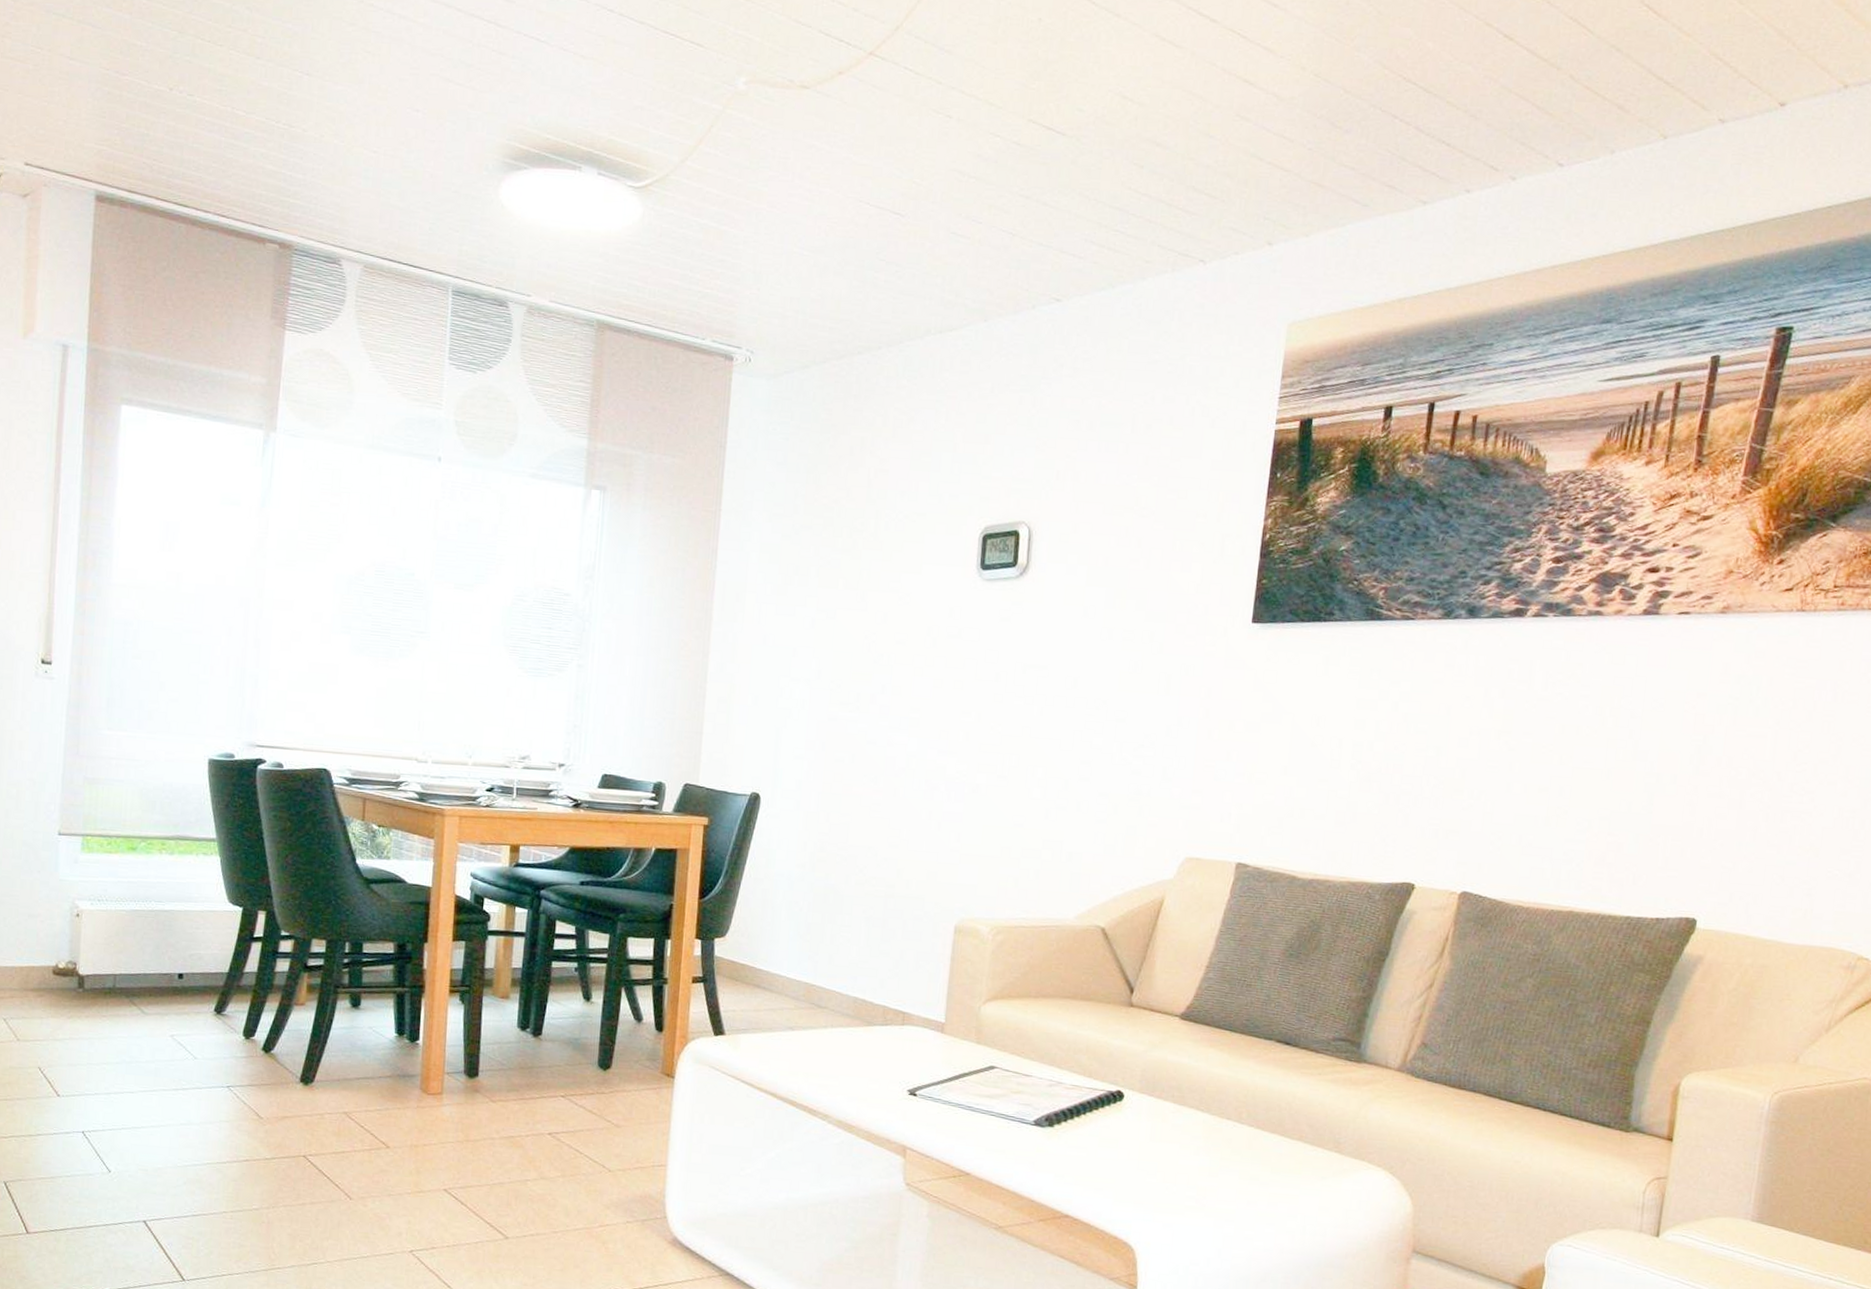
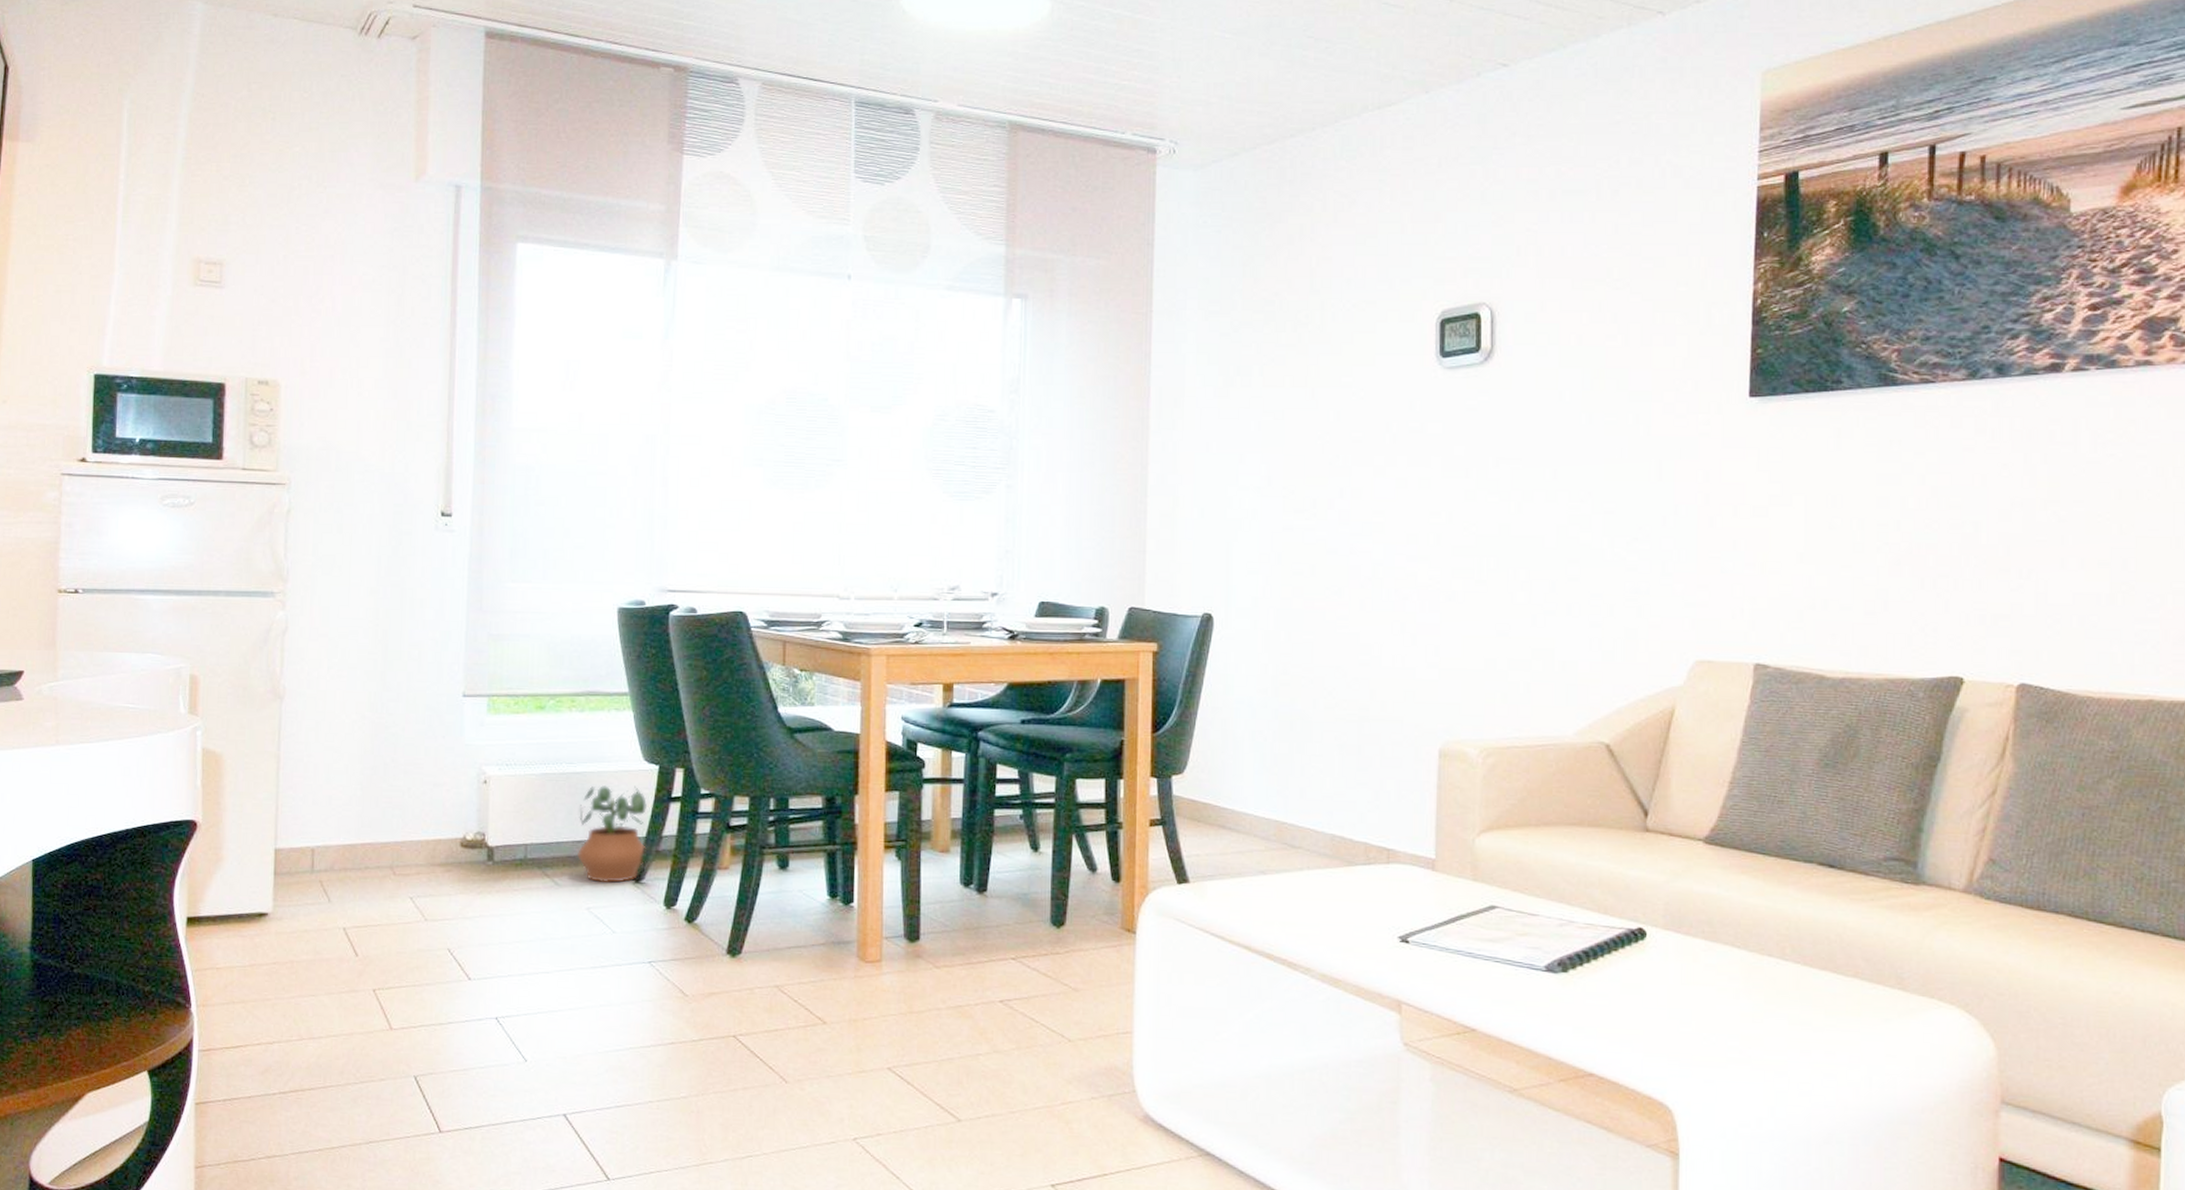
potted plant: none [163,923,230,1014] -> present [577,785,647,883]

